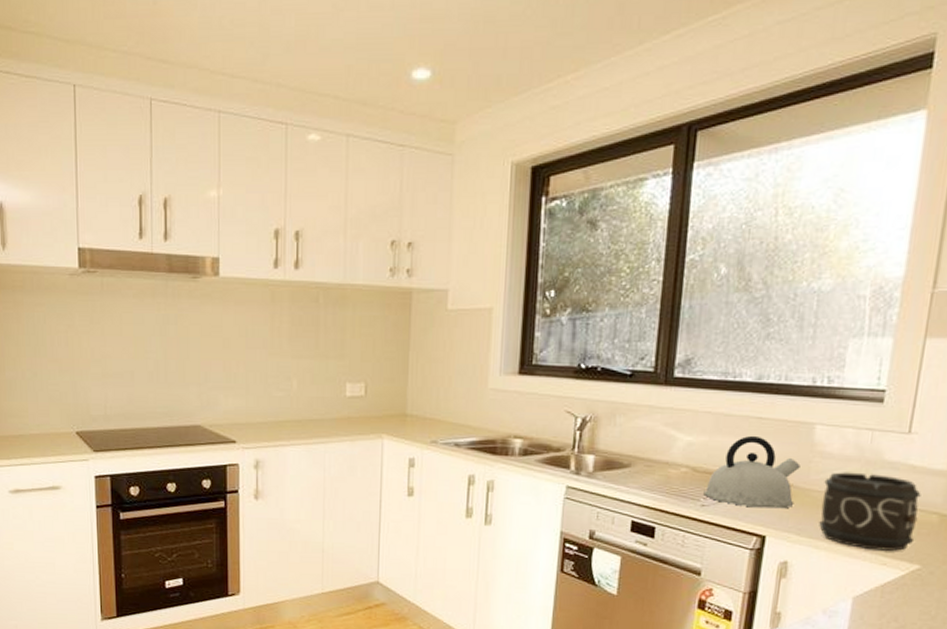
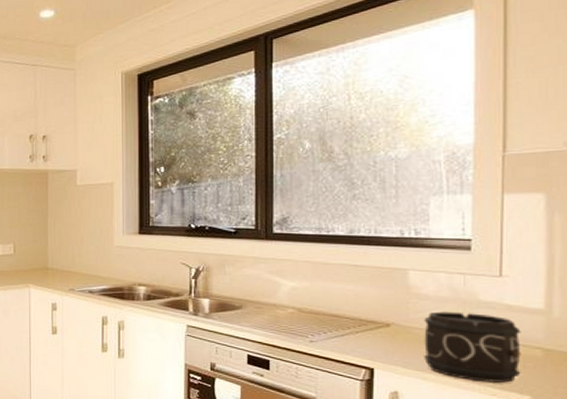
kettle: present [703,435,800,509] -> none [311,280,399,344]

